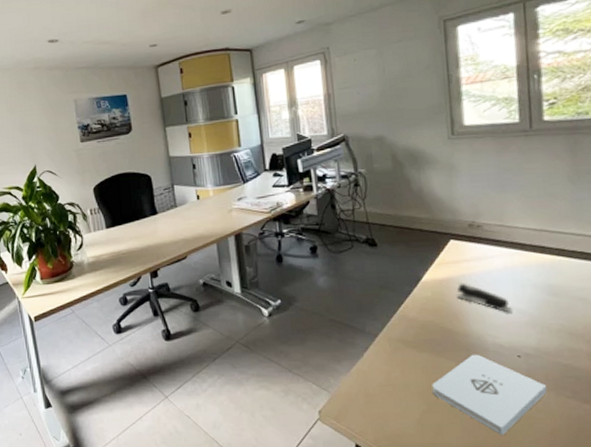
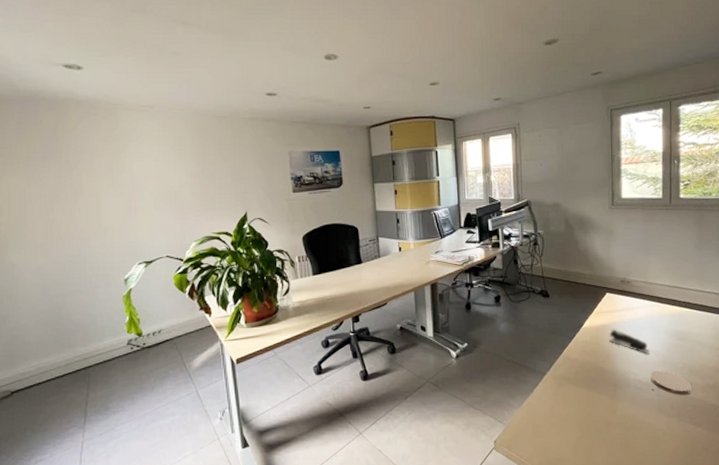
notepad: present [432,354,548,435] -> none [586,388,672,456]
coaster: none [515,332,575,364] -> present [651,370,692,396]

